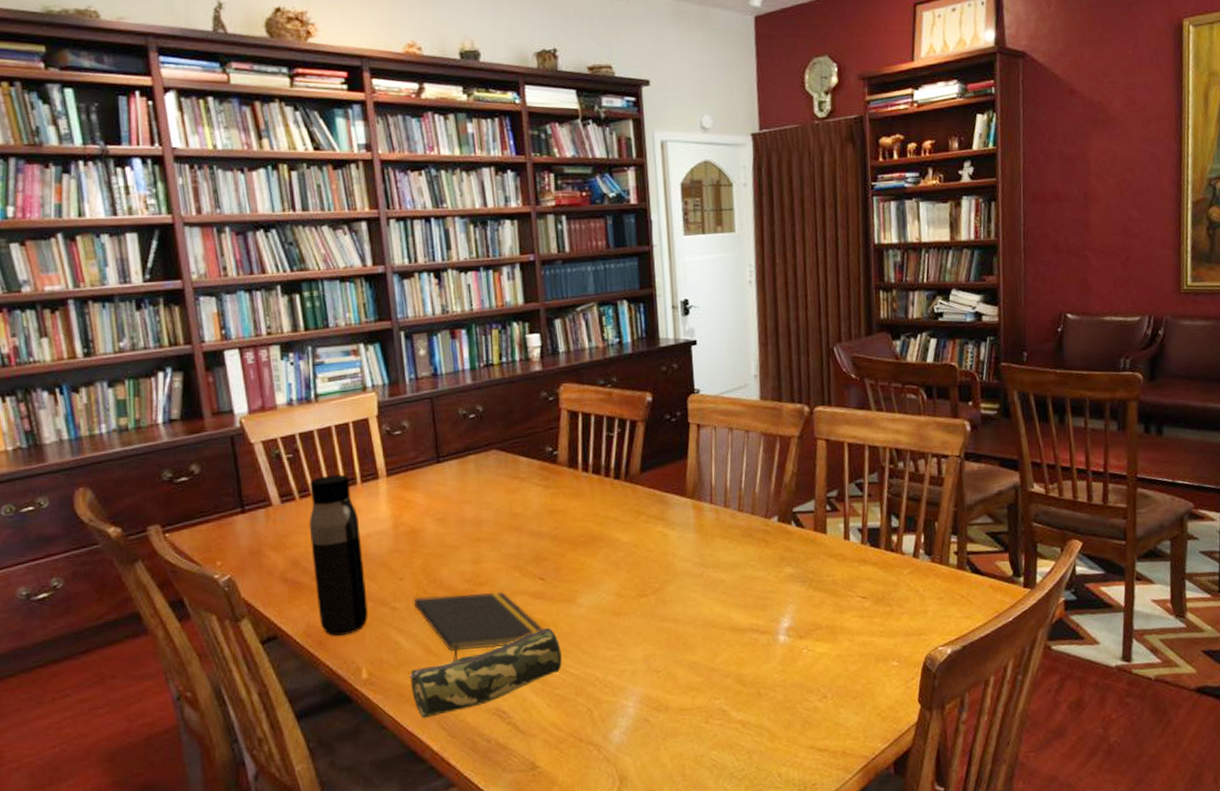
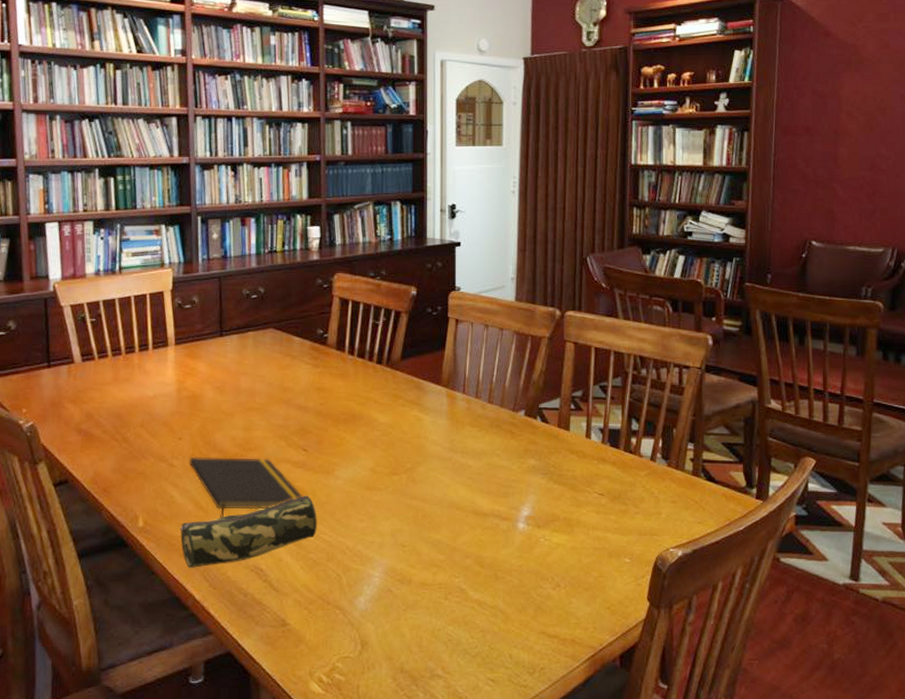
water bottle: present [309,474,368,637] -> none [104,340,149,486]

